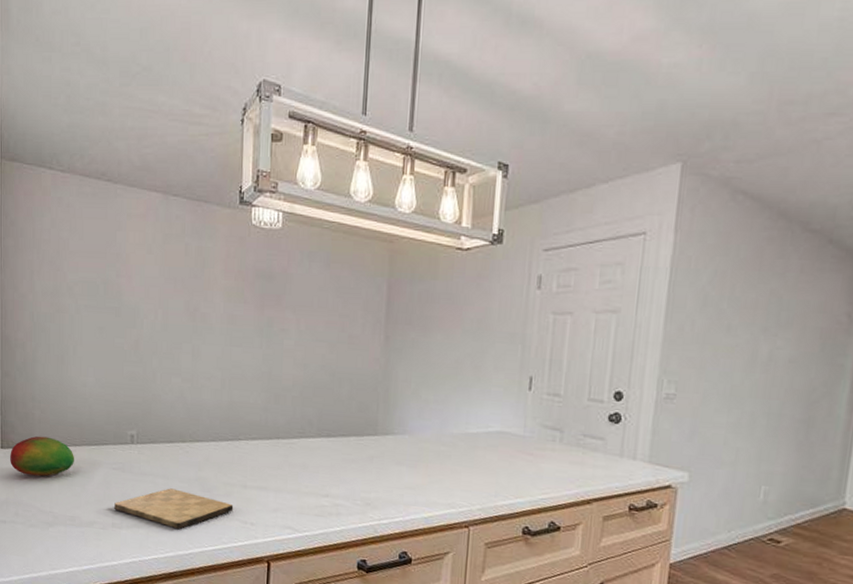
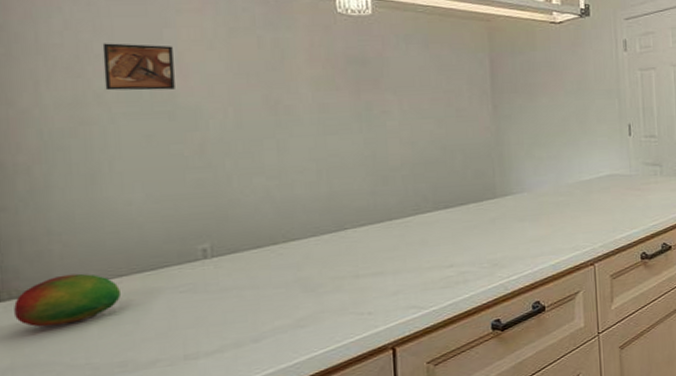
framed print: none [75,242,122,288] -> present [102,43,175,91]
cutting board: present [114,488,234,530] -> none [185,297,346,342]

